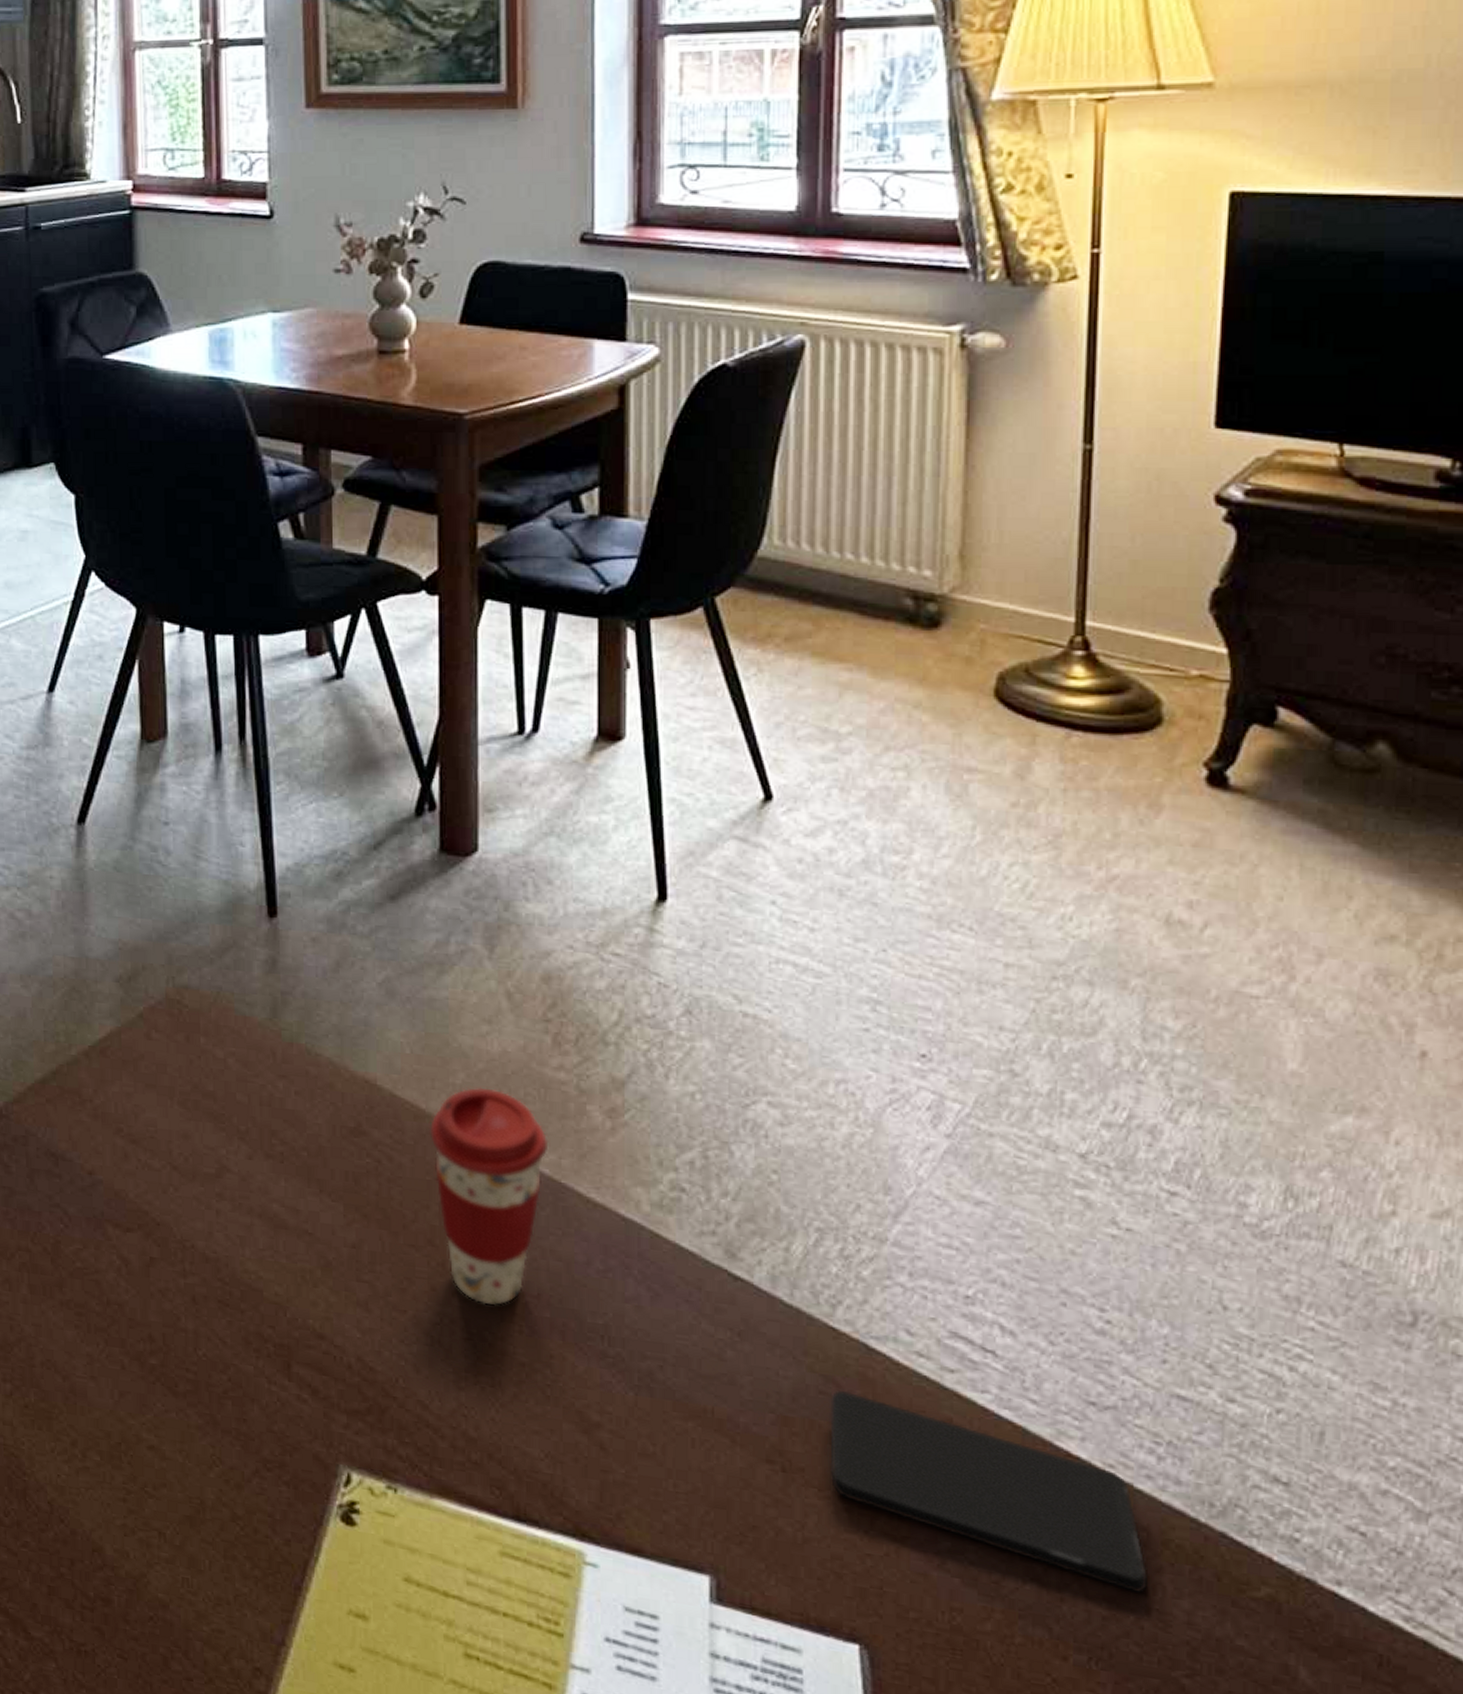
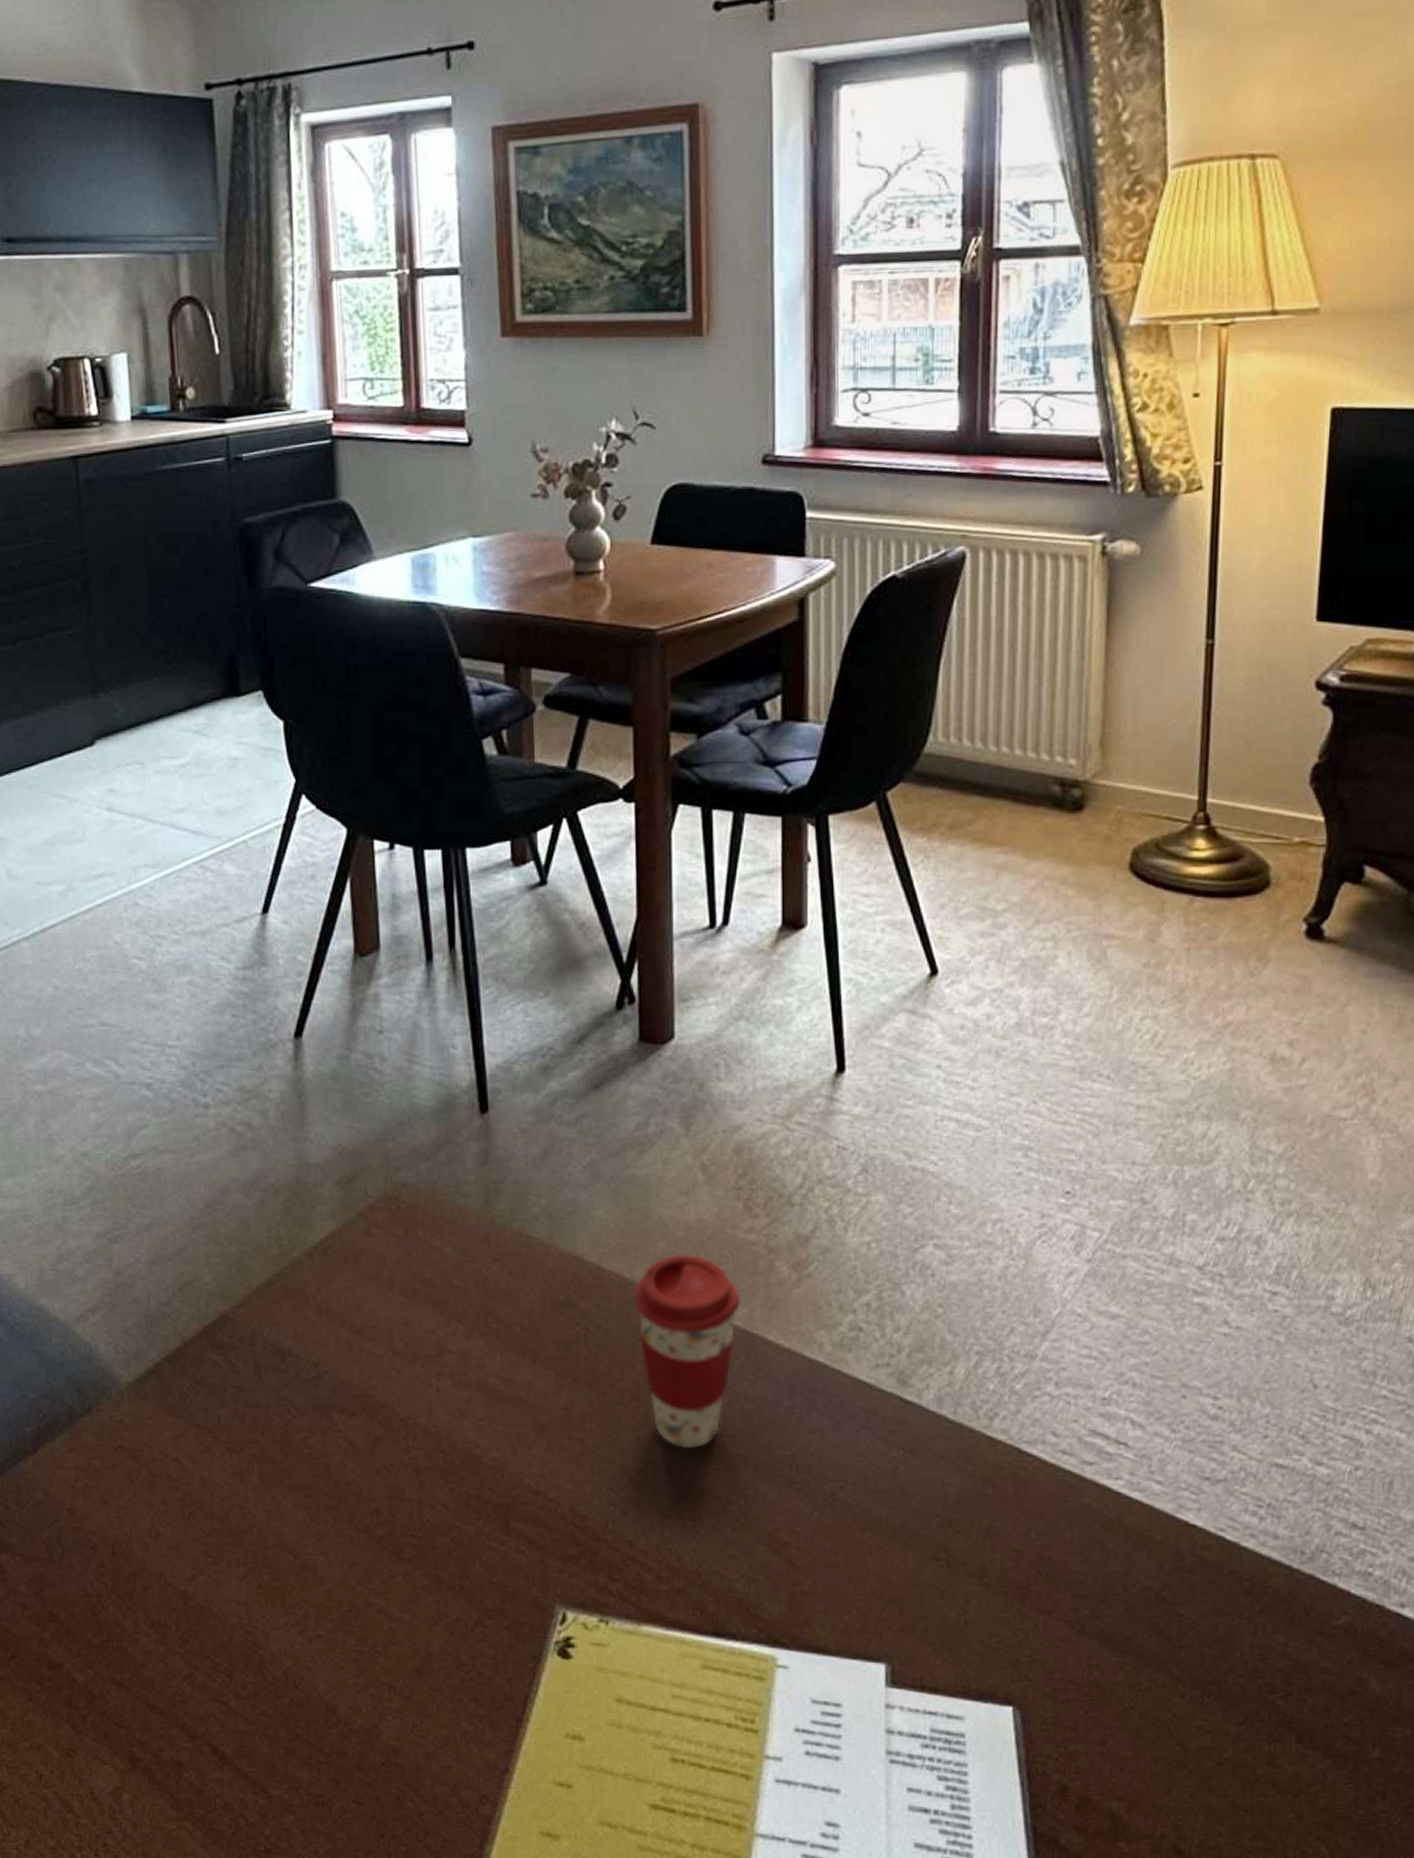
smartphone: present [830,1389,1149,1594] -> none [988,1490,1251,1634]

